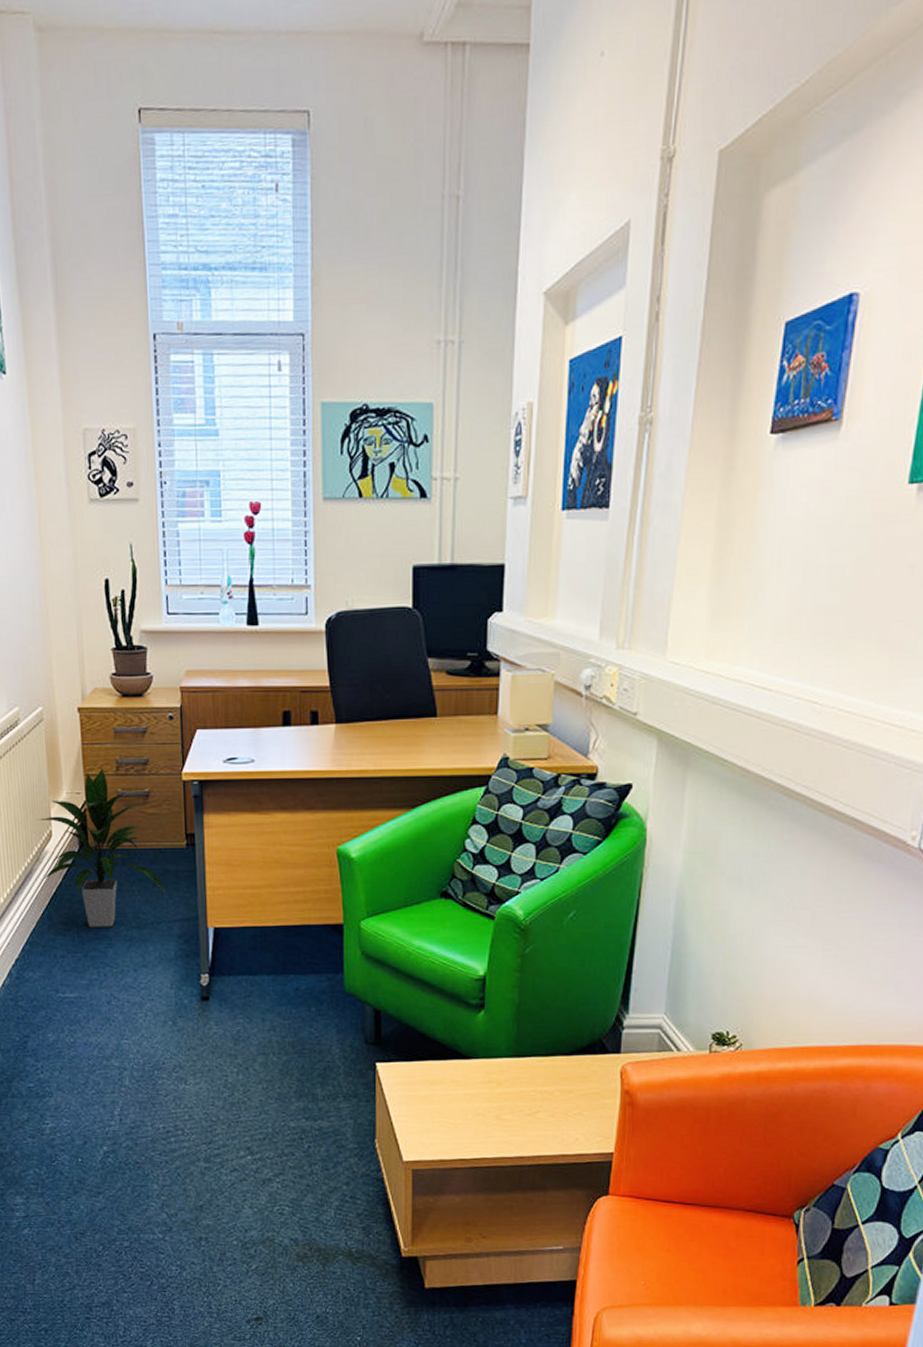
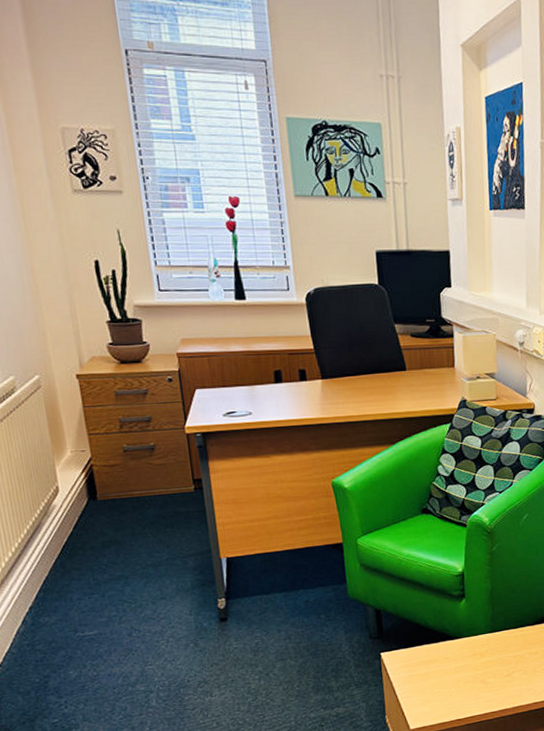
indoor plant: present [37,767,166,927] -> none [42,426,178,570]

